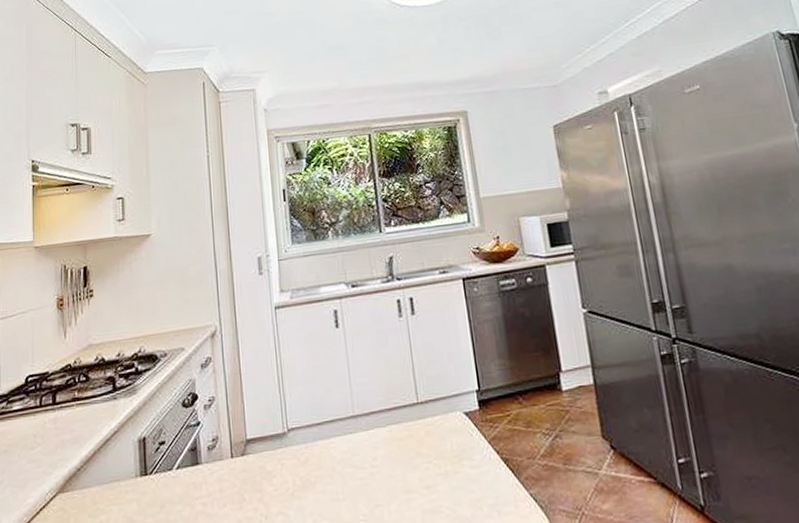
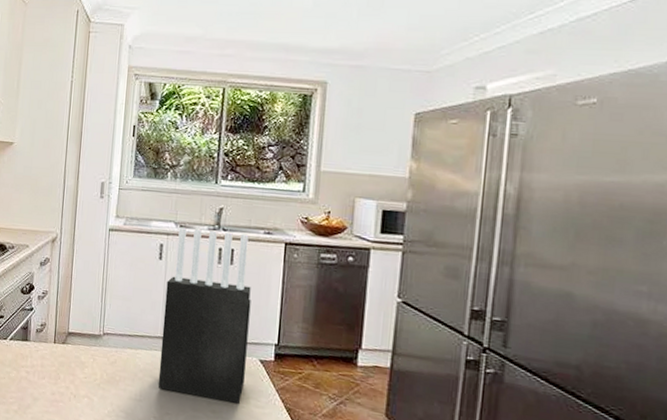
knife block: none [348,278,455,478] -> present [157,226,251,404]

